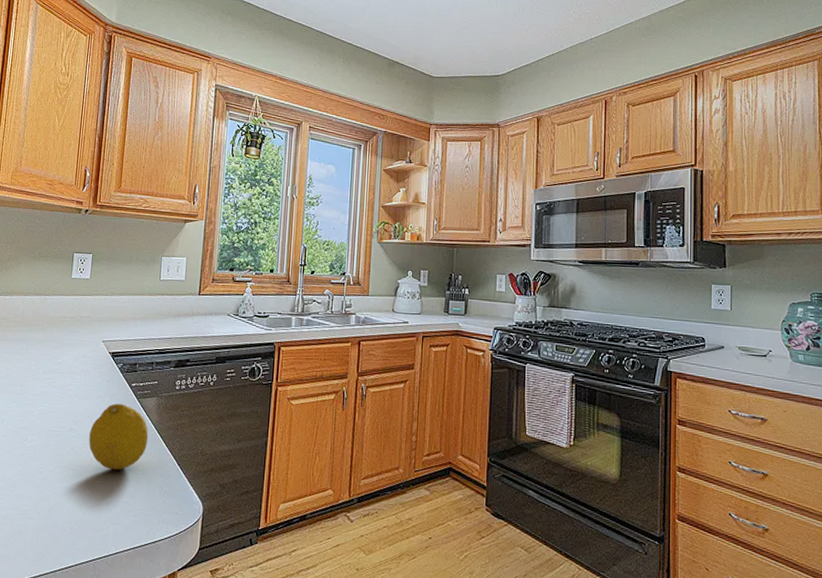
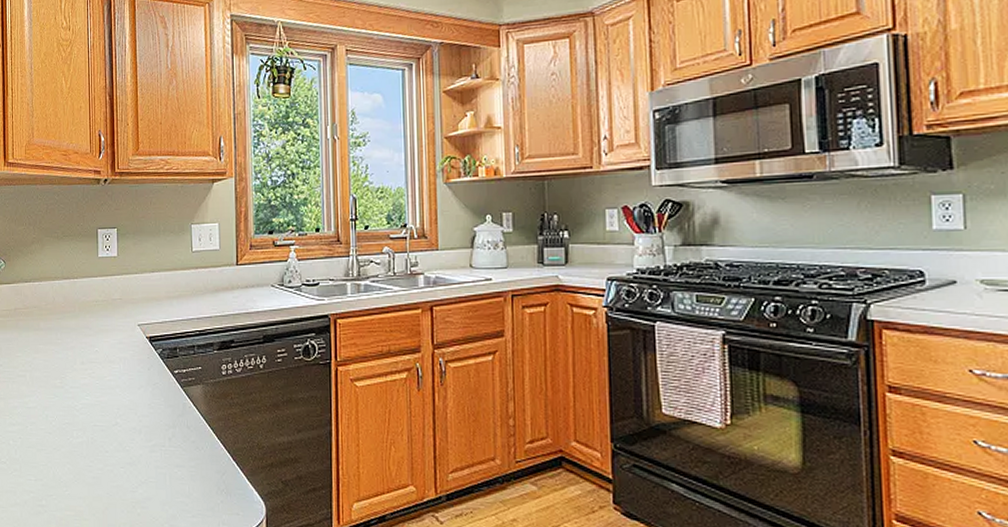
fruit: present [89,403,149,470] -> none [136,393,198,467]

